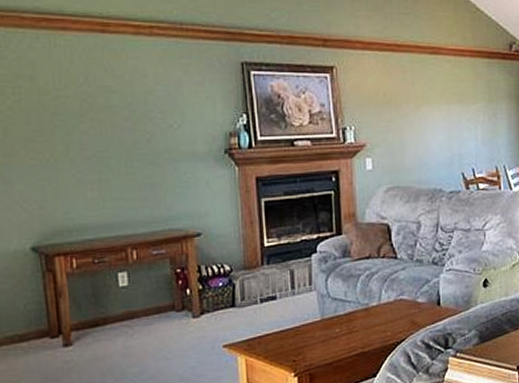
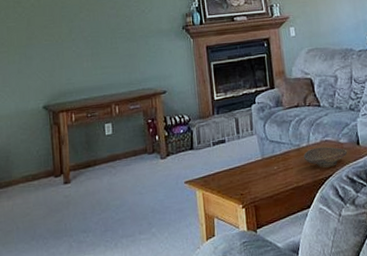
decorative bowl: none [372,306,424,331] -> present [303,146,347,168]

